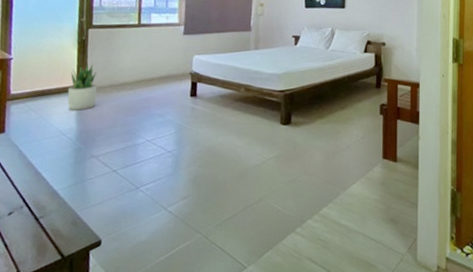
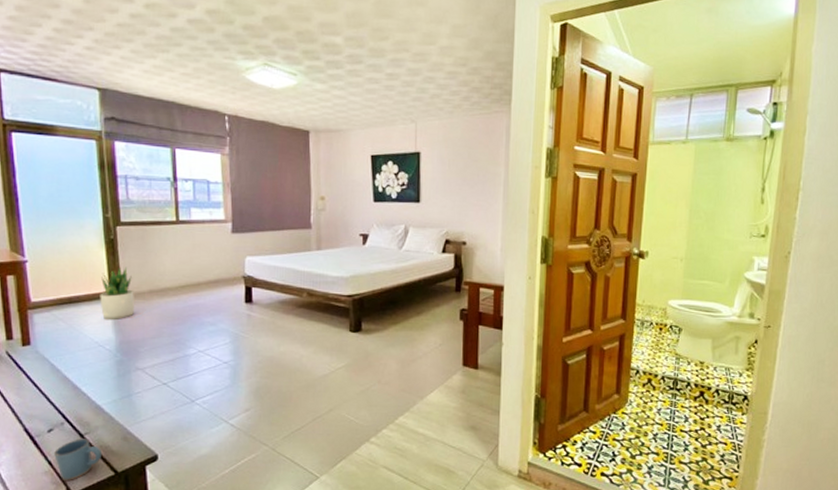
mug: none [10,222,53,263] -> present [54,439,103,480]

